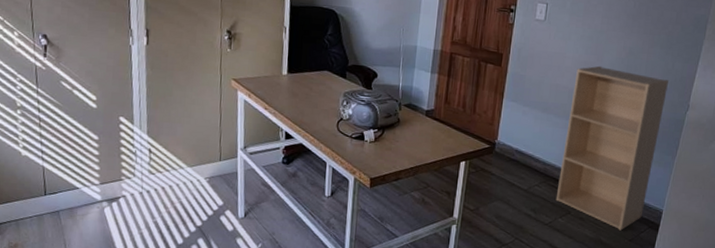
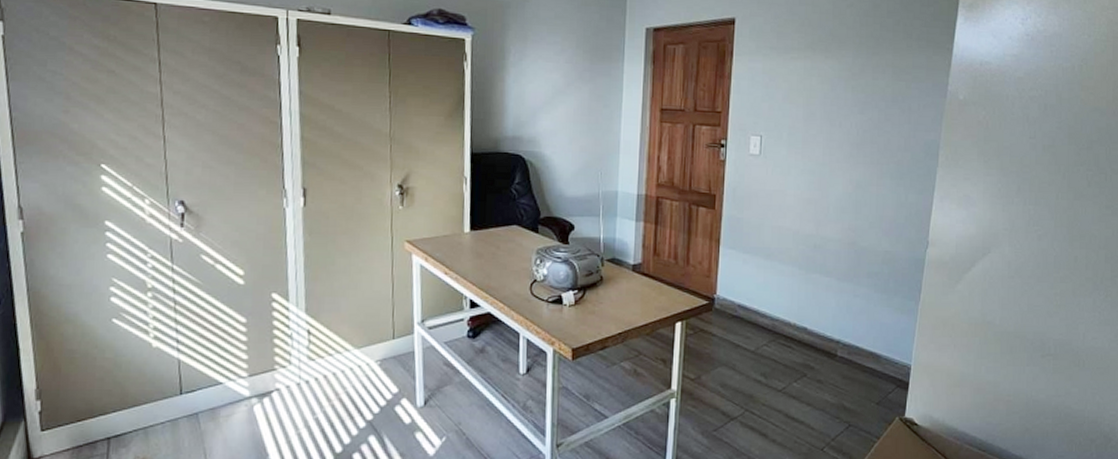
shelf: present [555,65,668,231] -> none [788,202,903,393]

